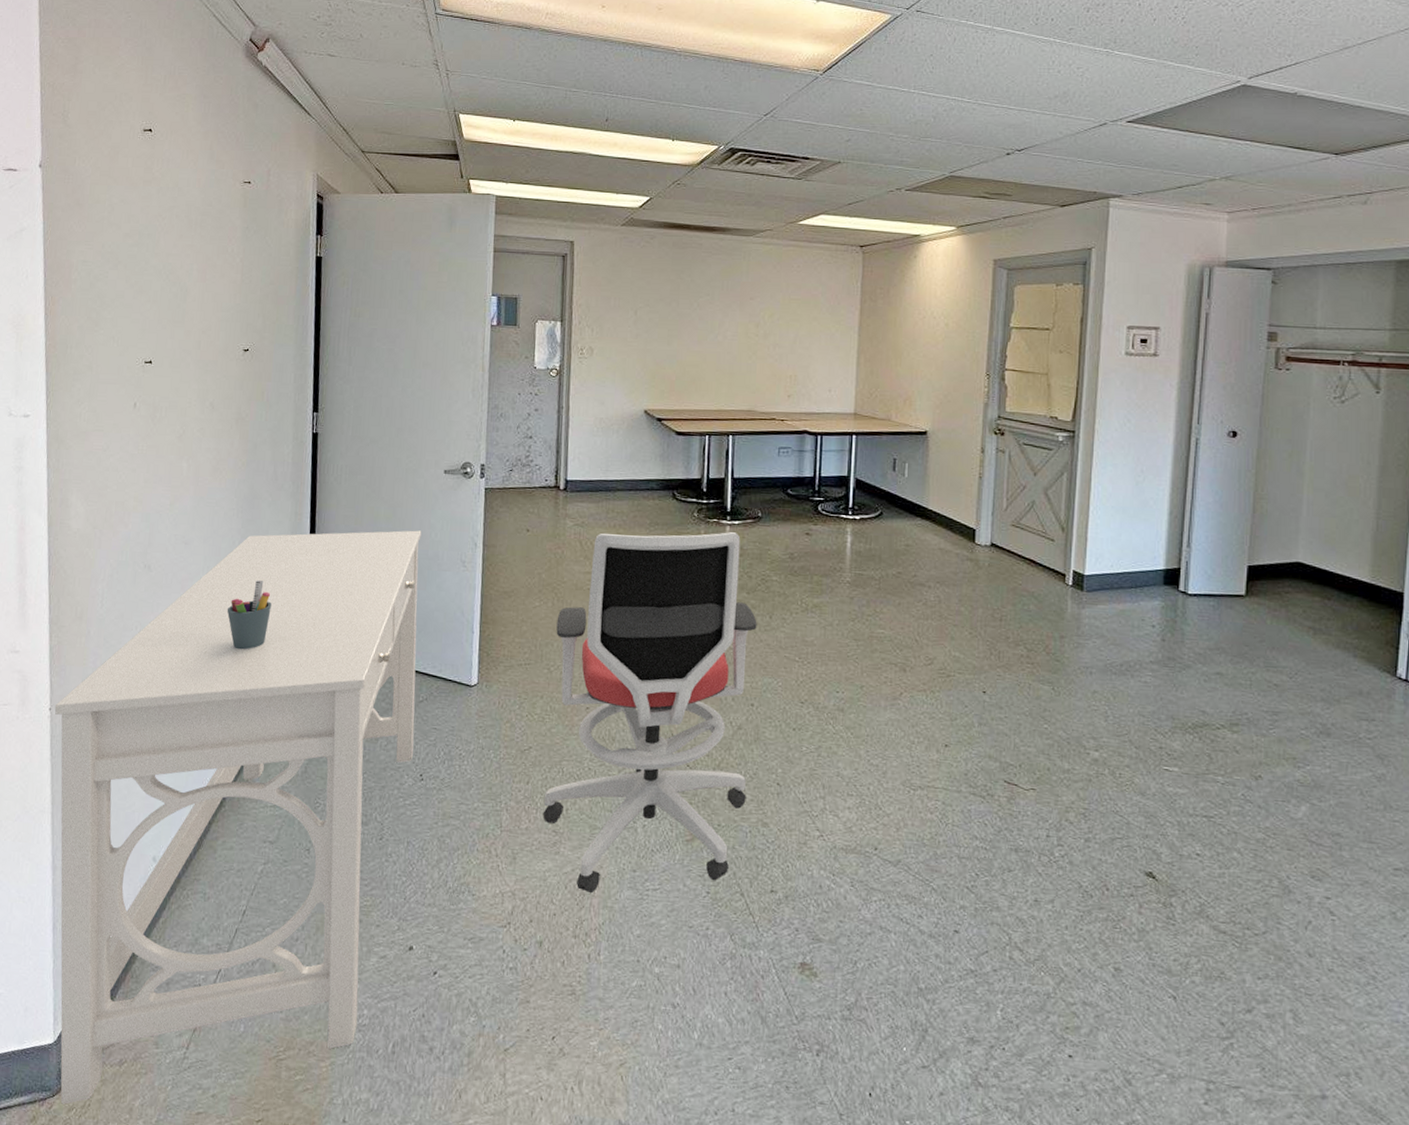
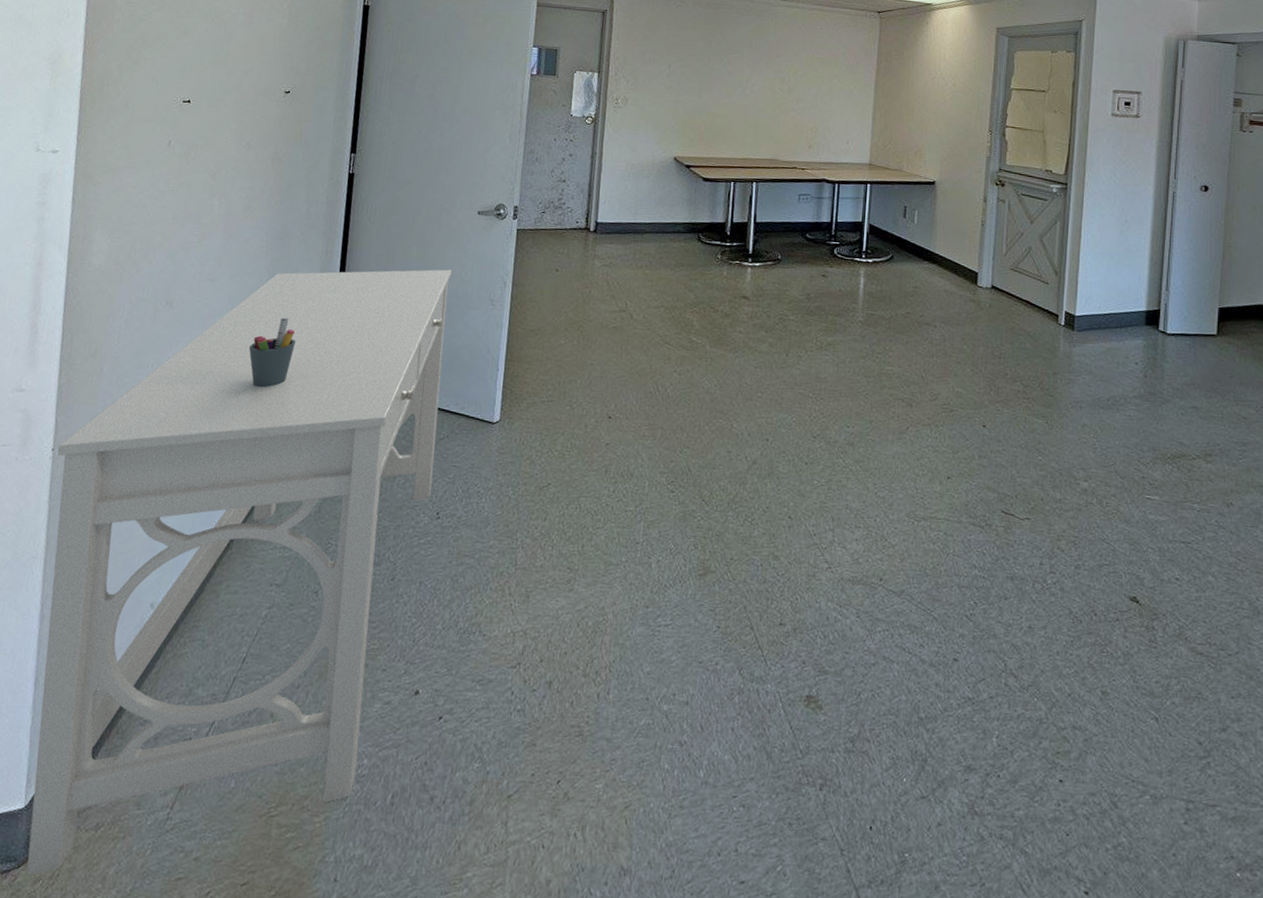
office chair: present [543,532,757,894] -> none [558,273,774,631]

